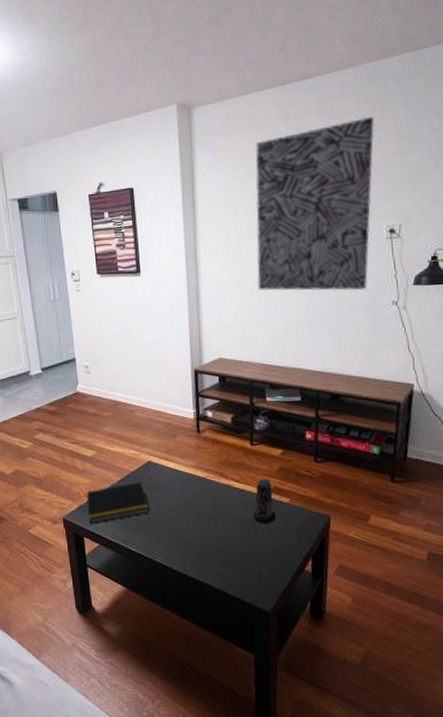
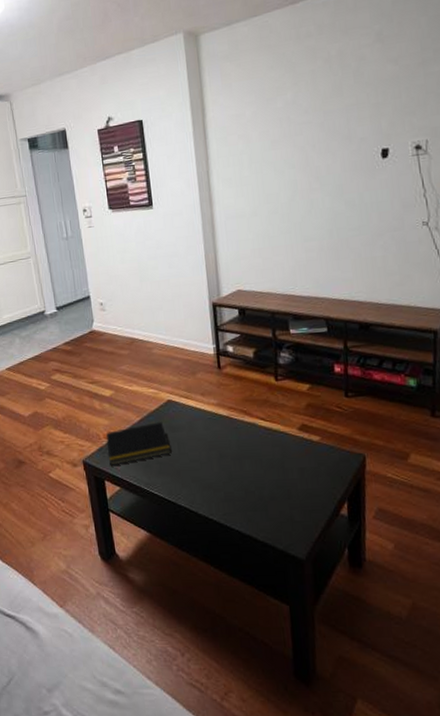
candle: present [254,479,276,523] -> none [282,416,306,464]
wall art: present [255,116,374,291] -> none [266,28,394,218]

